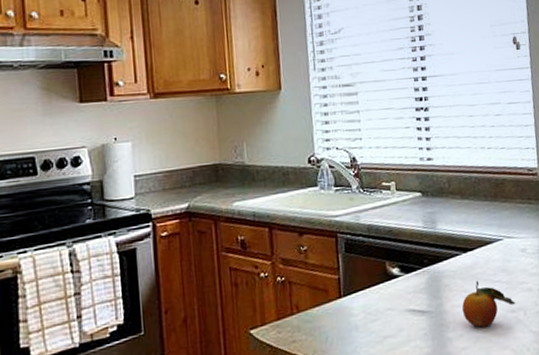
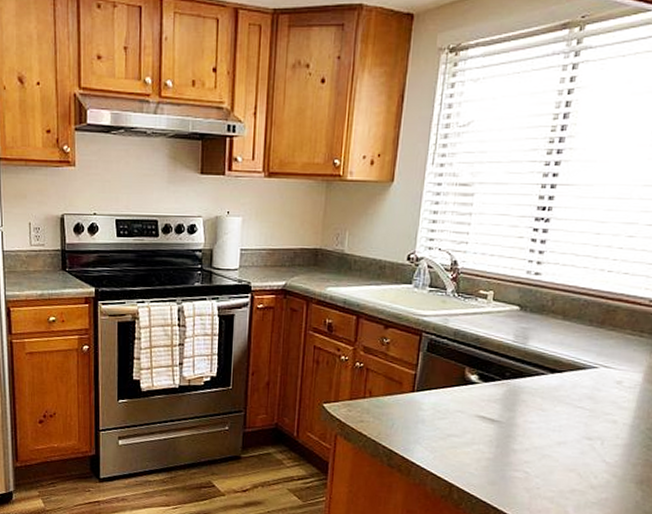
fruit: present [462,280,516,328] -> none [534,402,595,447]

